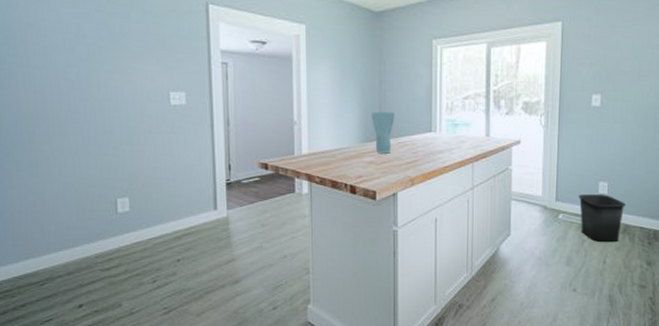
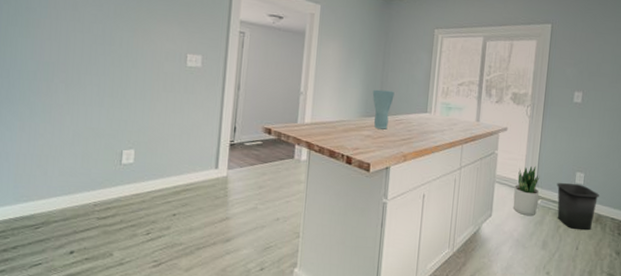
planter: none [532,179,560,233] -> present [513,166,540,216]

